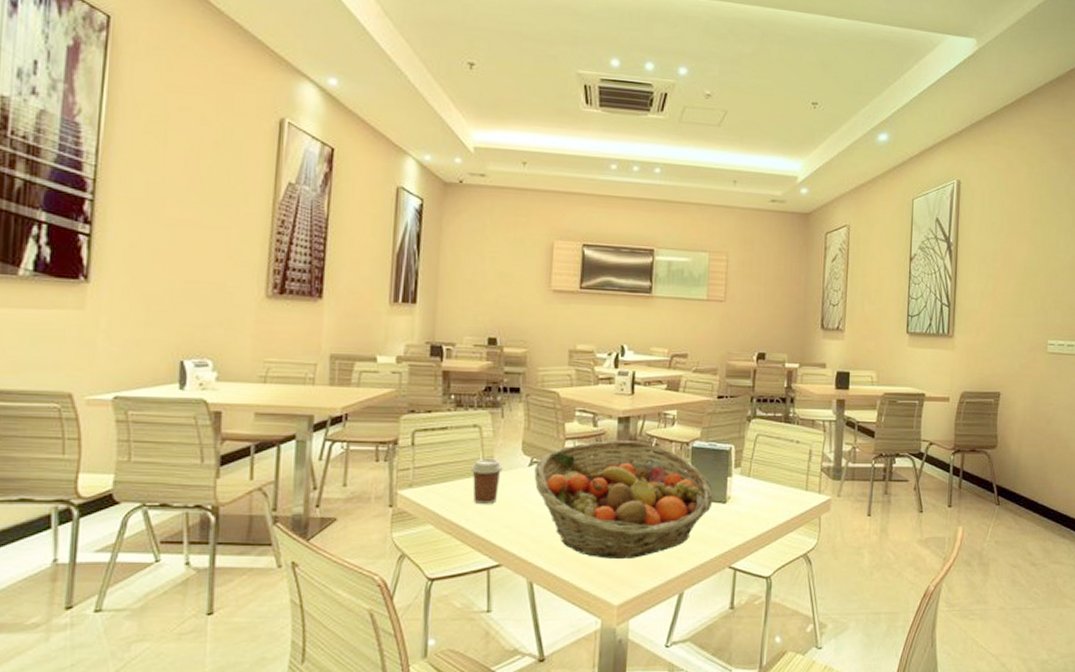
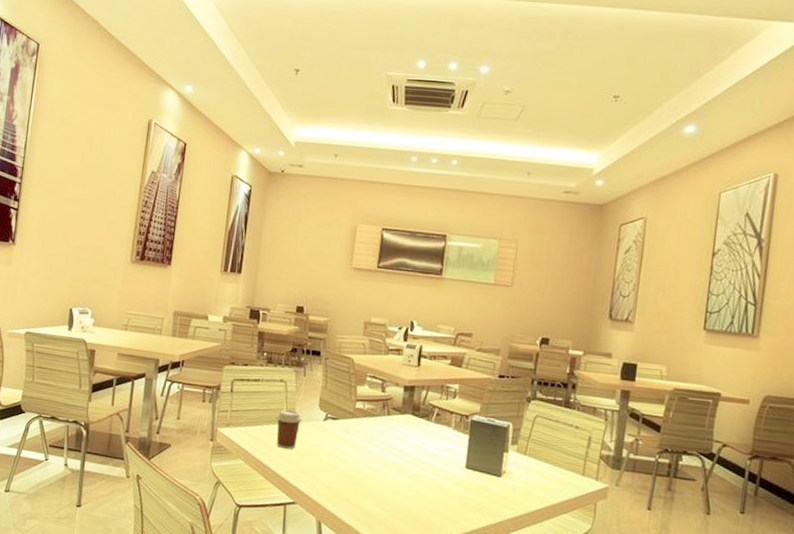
fruit basket: present [534,440,715,559] -> none [327,405,490,515]

